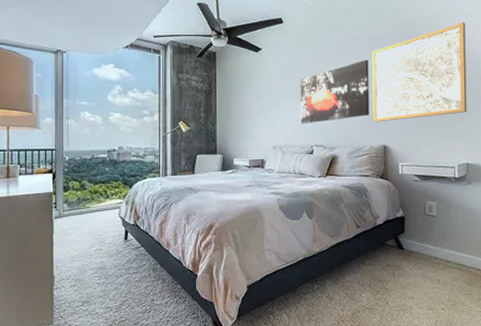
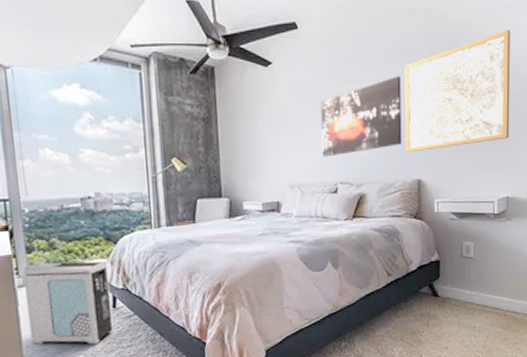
air purifier: none [60,200,124,269] -> present [23,261,114,345]

